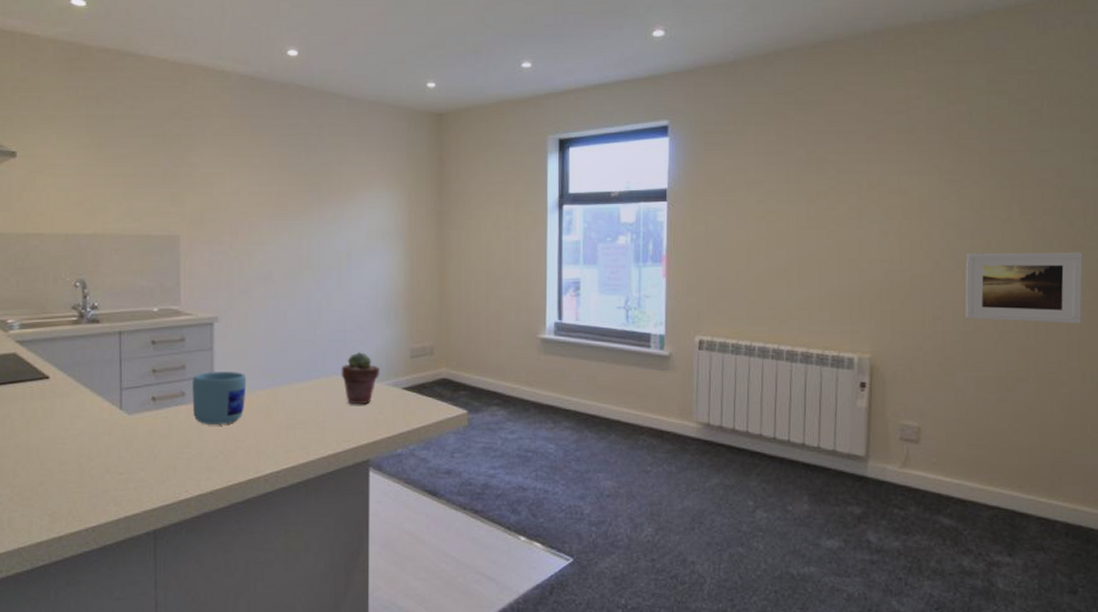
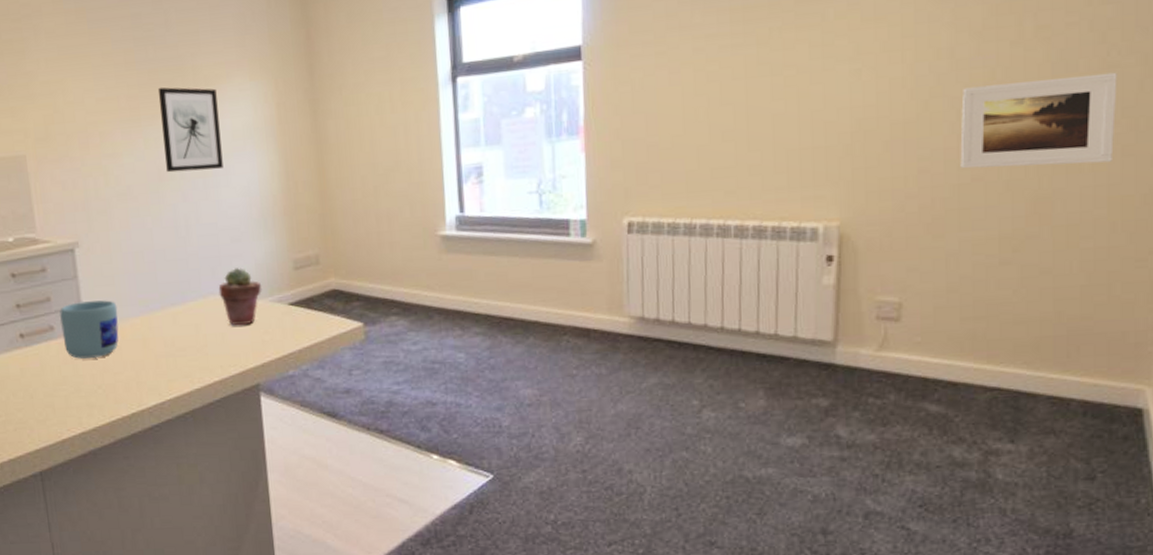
wall art: none [305,188,357,263] -> present [157,87,223,173]

